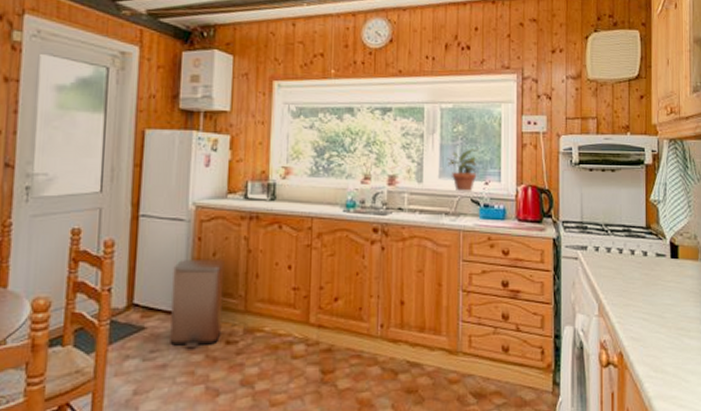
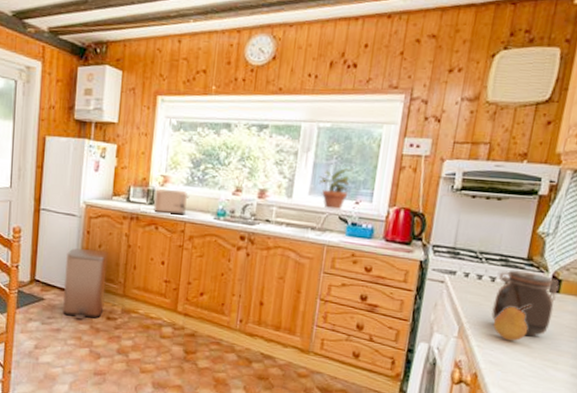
toaster: none [276,181,315,210] -> present [154,188,190,215]
jar: none [624,238,678,306] -> present [491,269,560,337]
fruit: none [628,274,659,314] -> present [493,305,533,341]

